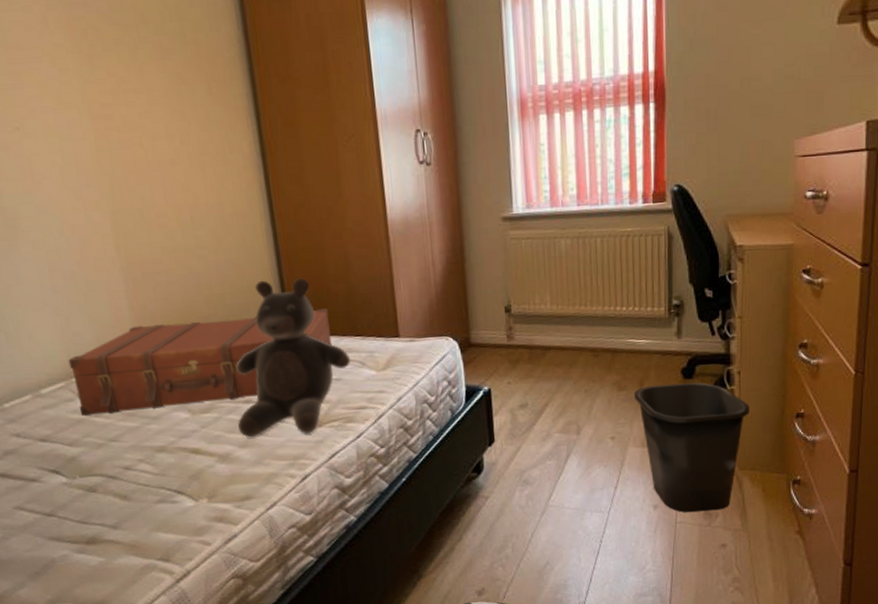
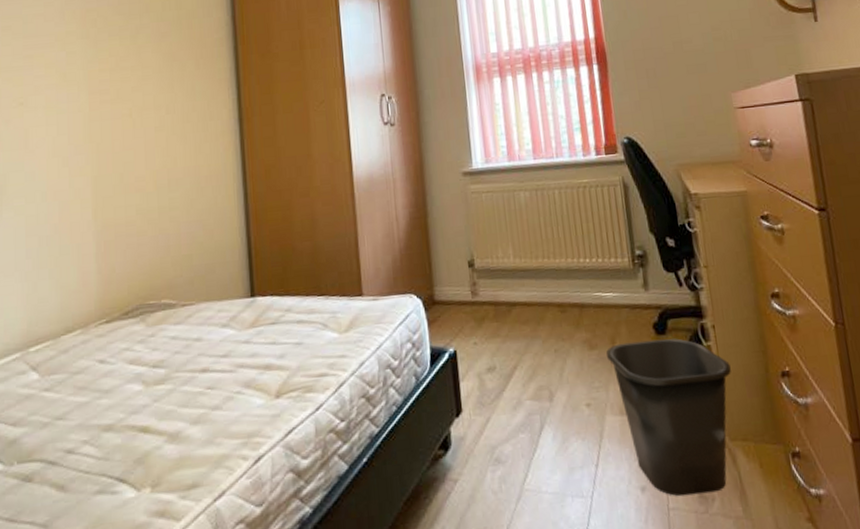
suitcase: present [68,308,332,416] -> none [28,267,294,390]
teddy bear: present [235,278,350,437] -> none [192,237,312,412]

